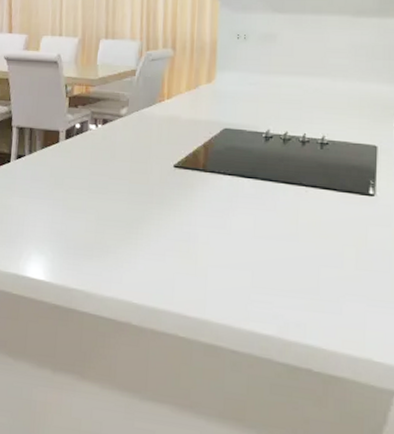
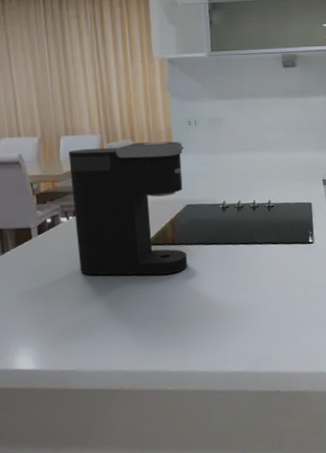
coffee maker: none [102,53,230,204] -> present [68,141,188,276]

